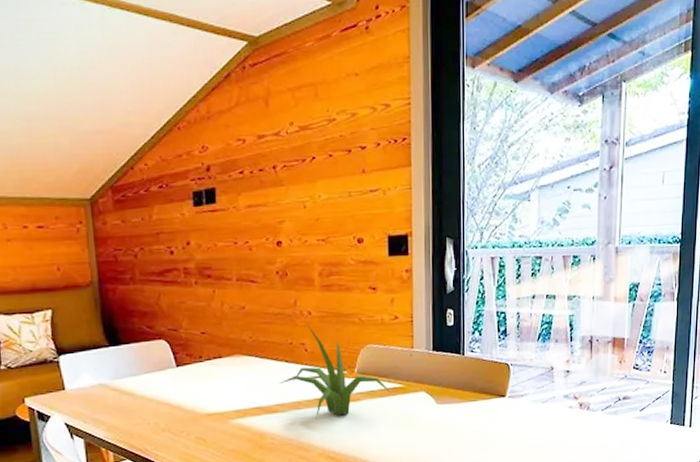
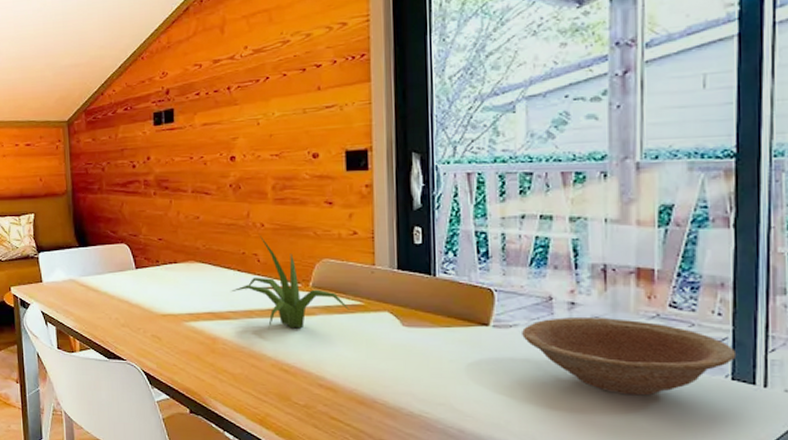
bowl: none [531,381,674,445] -> present [522,317,737,396]

